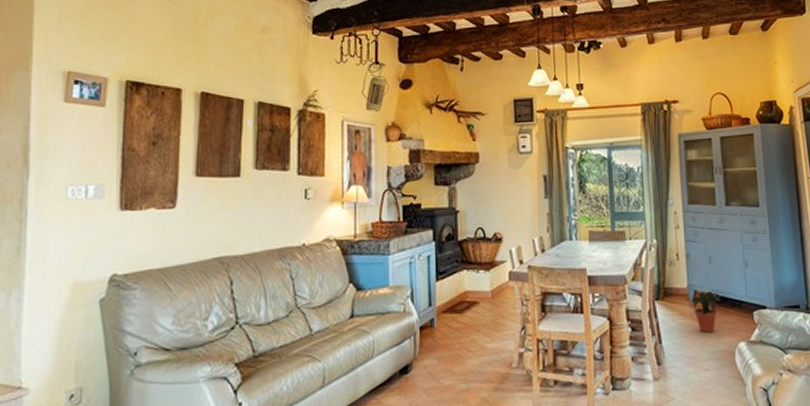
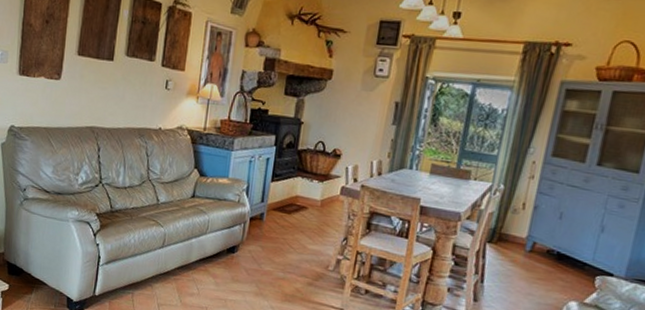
potted plant: present [685,291,722,333] -> none [521,243,562,286]

